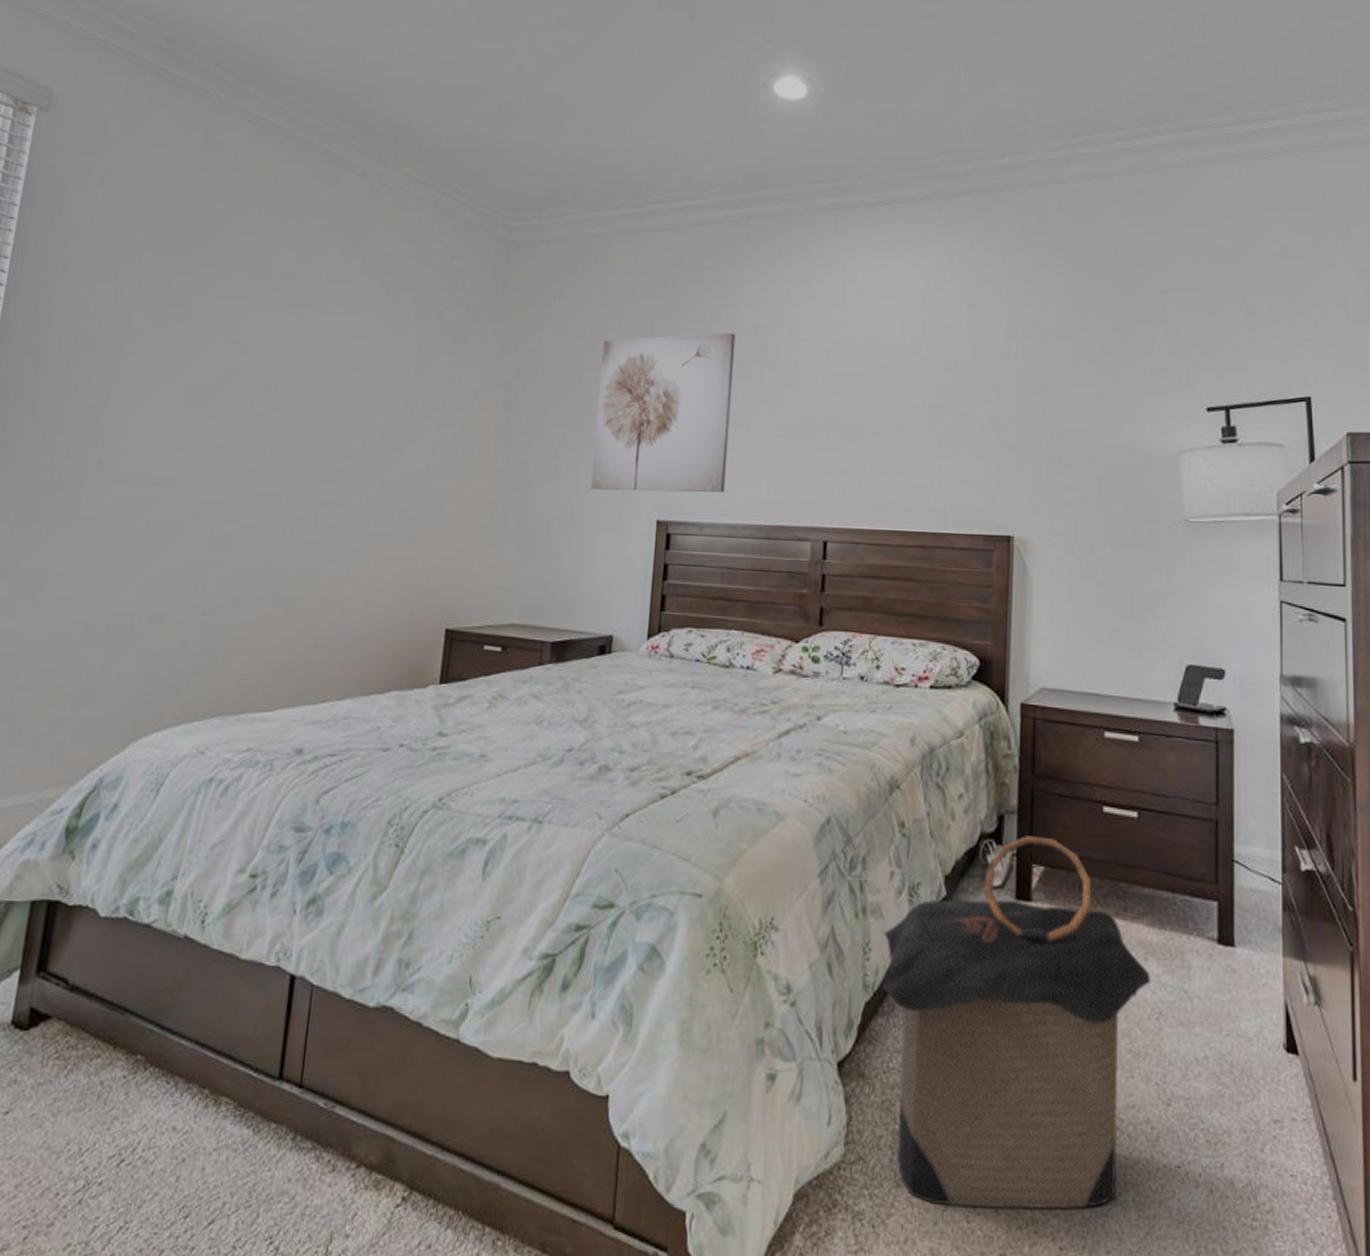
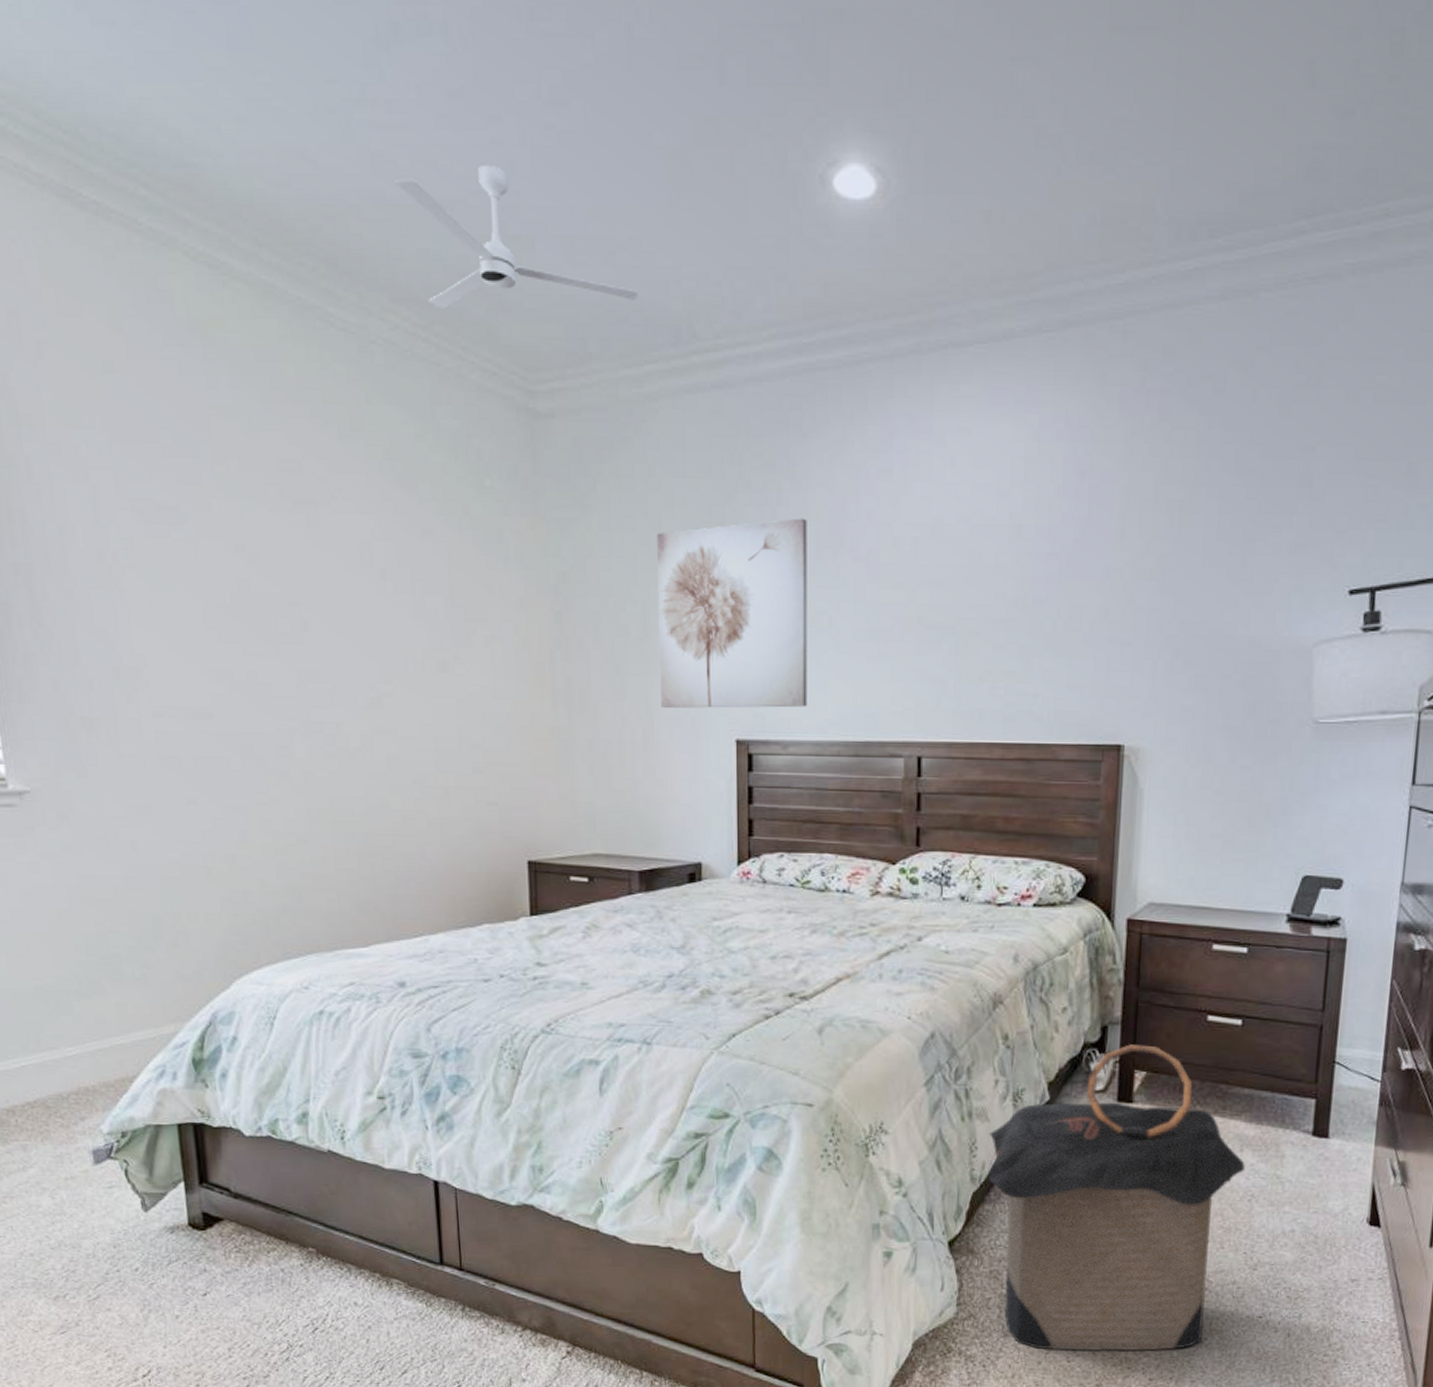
ceiling fan: none [425,65,609,163] -> present [395,166,638,309]

